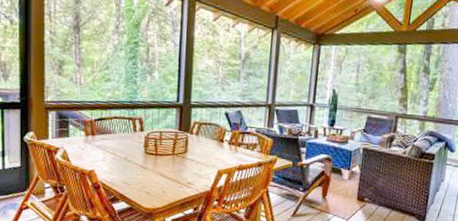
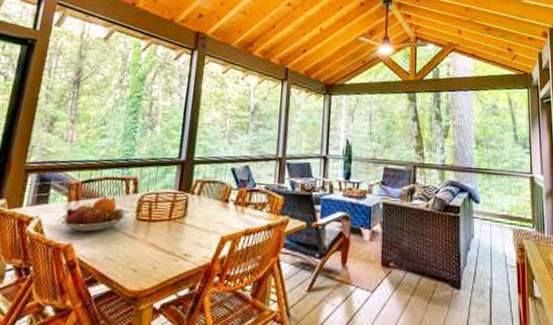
fruit bowl: none [78,132,141,162] -> present [56,196,132,232]

